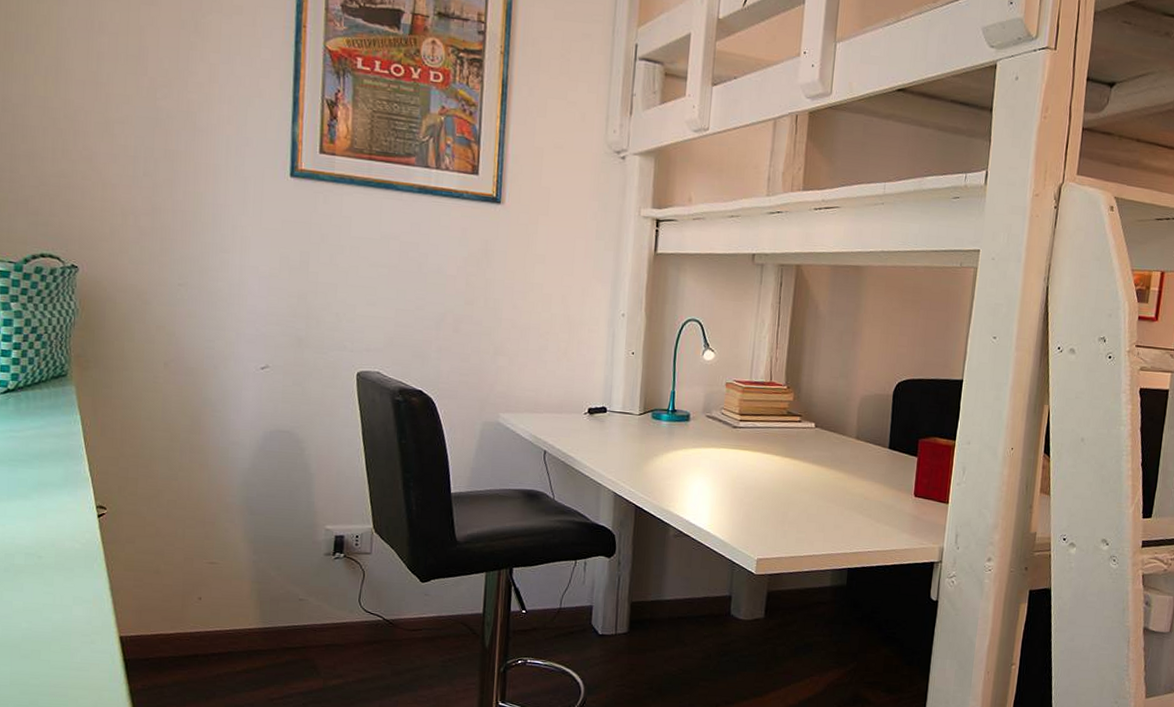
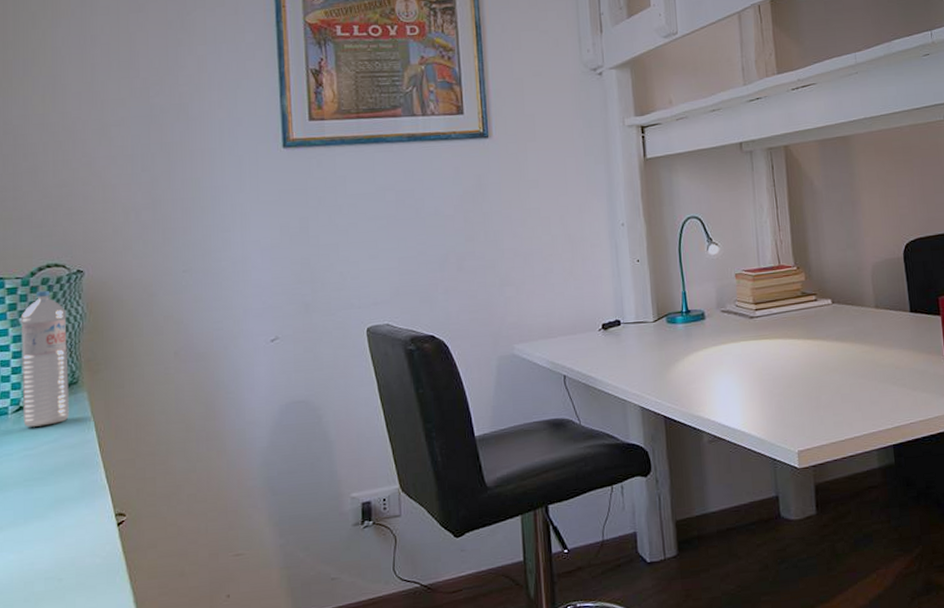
water bottle: none [10,279,59,412] -> present [20,291,69,427]

